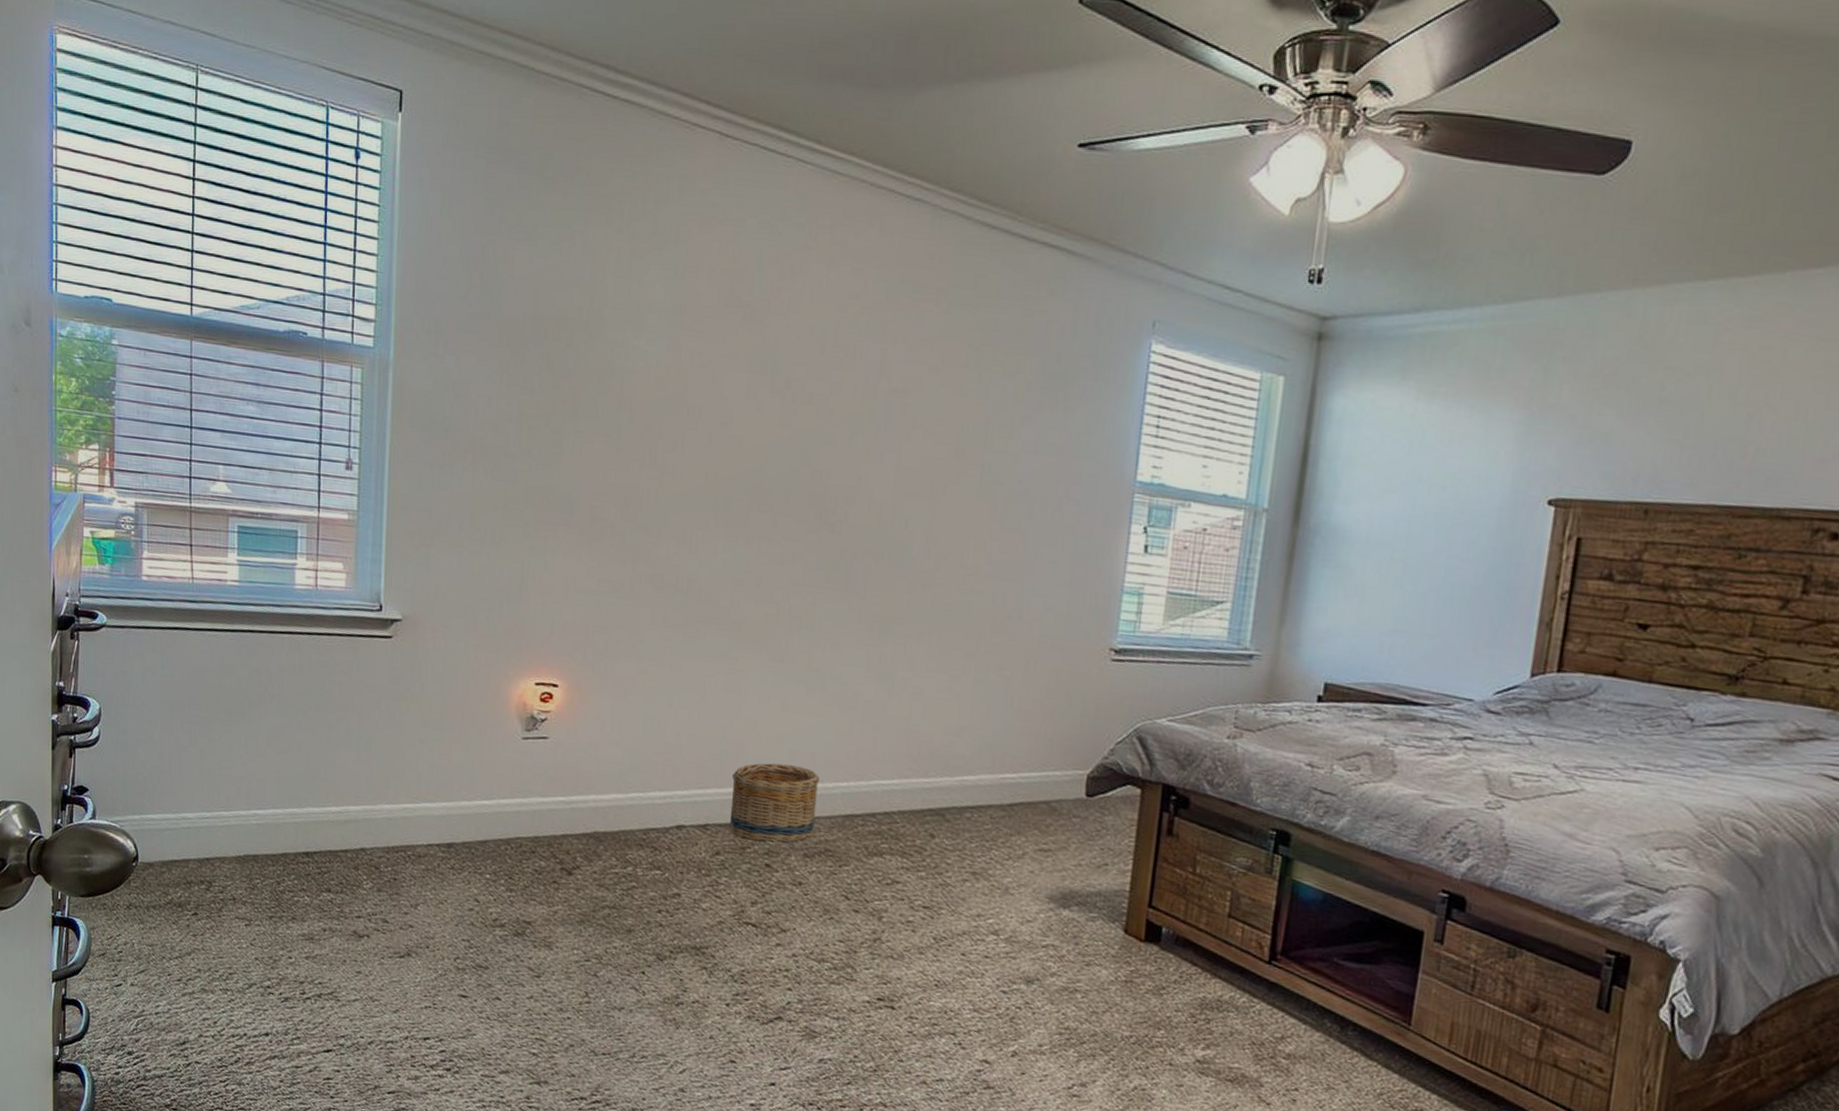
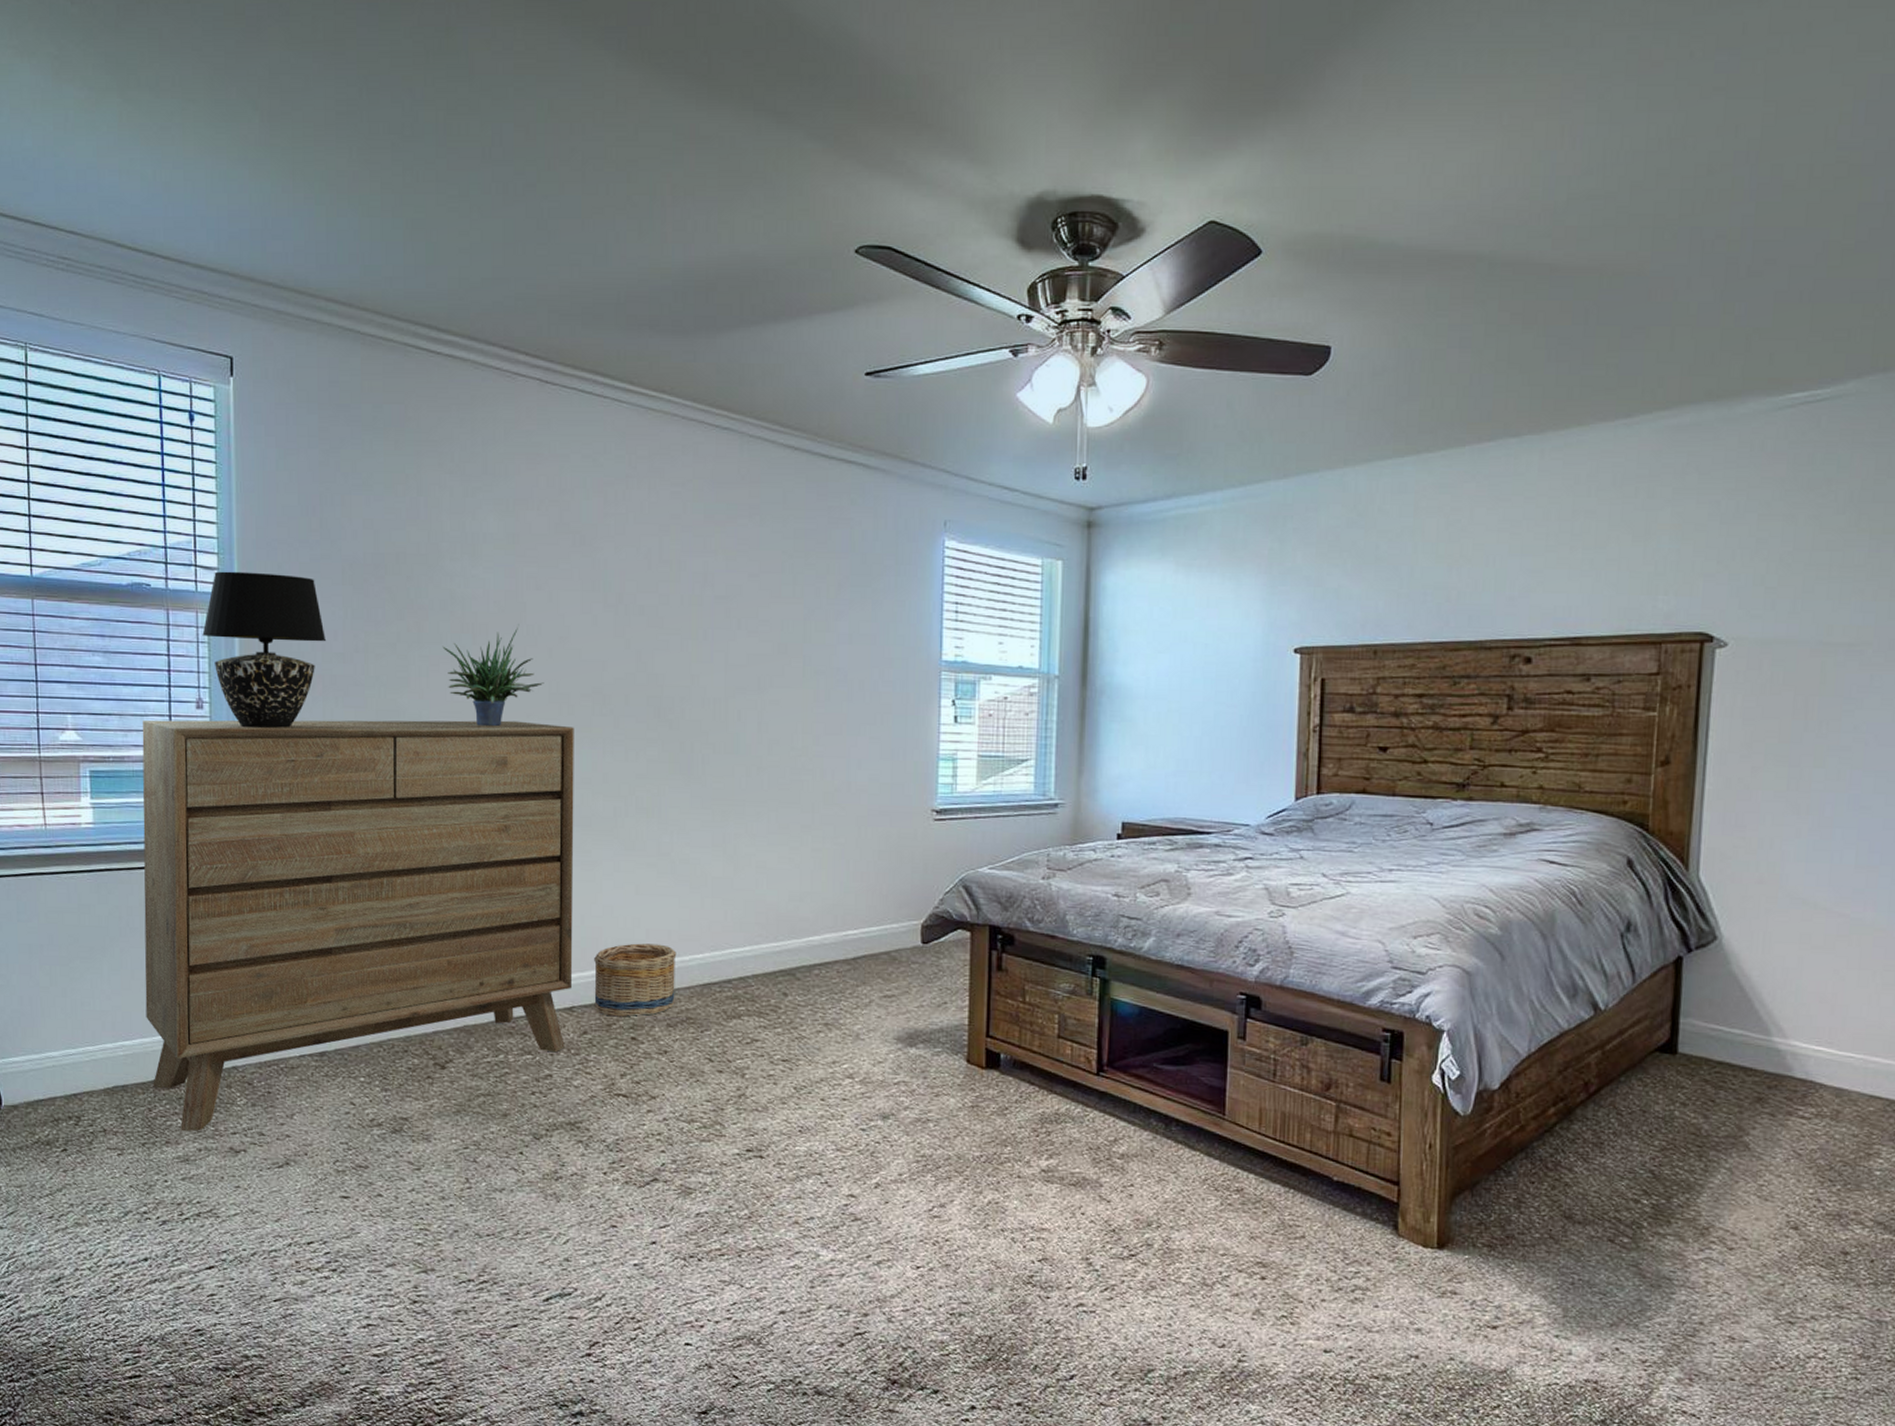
dresser: none [279,477,730,911] -> present [142,720,574,1132]
table lamp: none [355,323,480,498] -> present [202,571,327,729]
potted plant: none [598,404,701,515] -> present [442,624,544,727]

